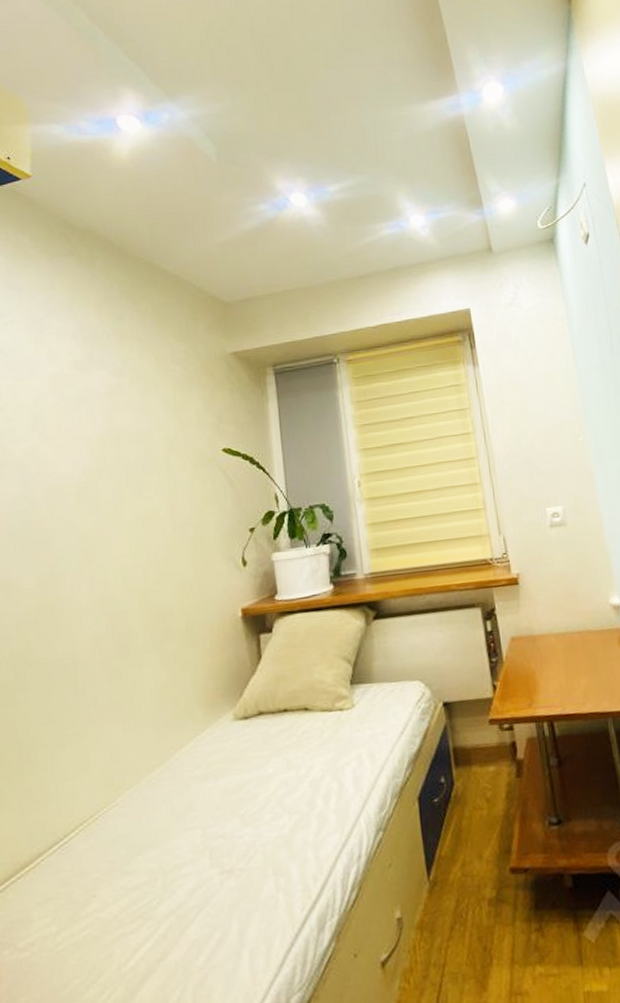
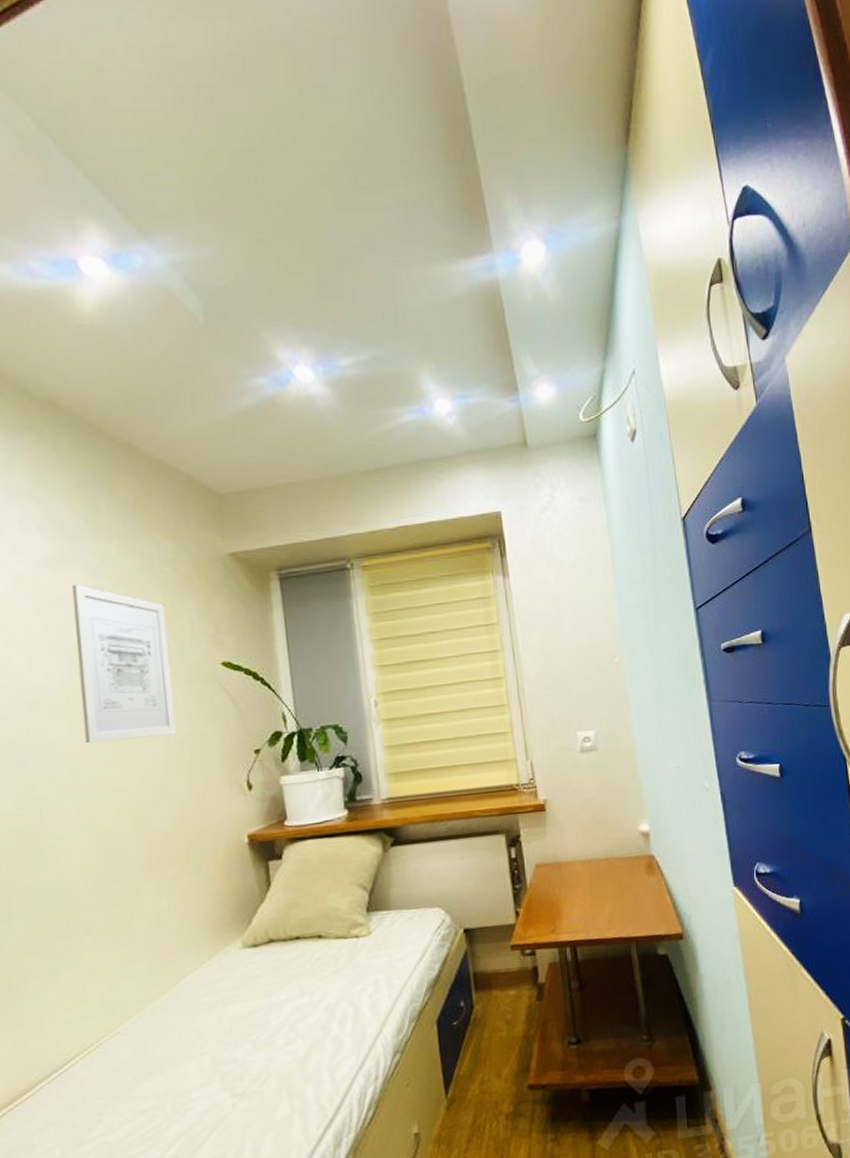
wall art: none [96,383,181,525] -> present [71,584,177,744]

